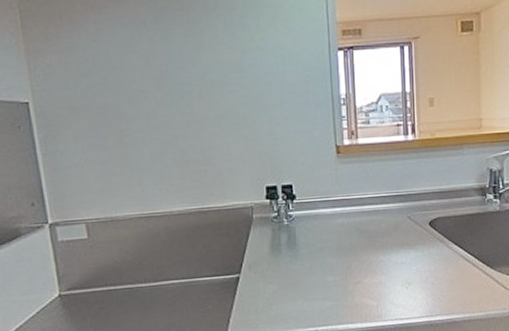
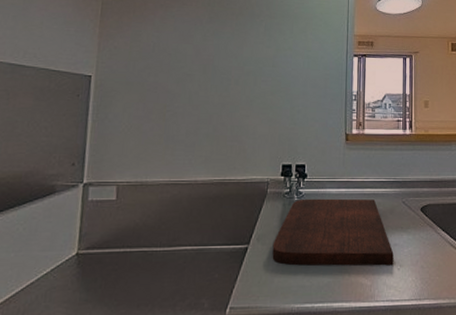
cutting board: none [266,217,401,292] -> present [272,198,394,266]

